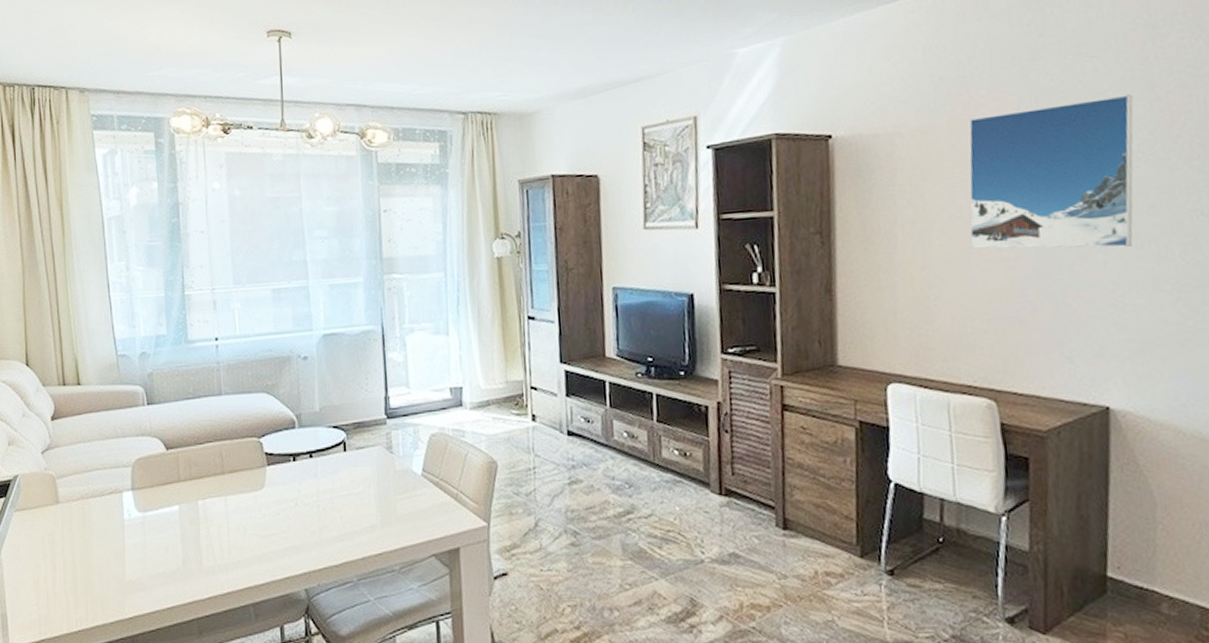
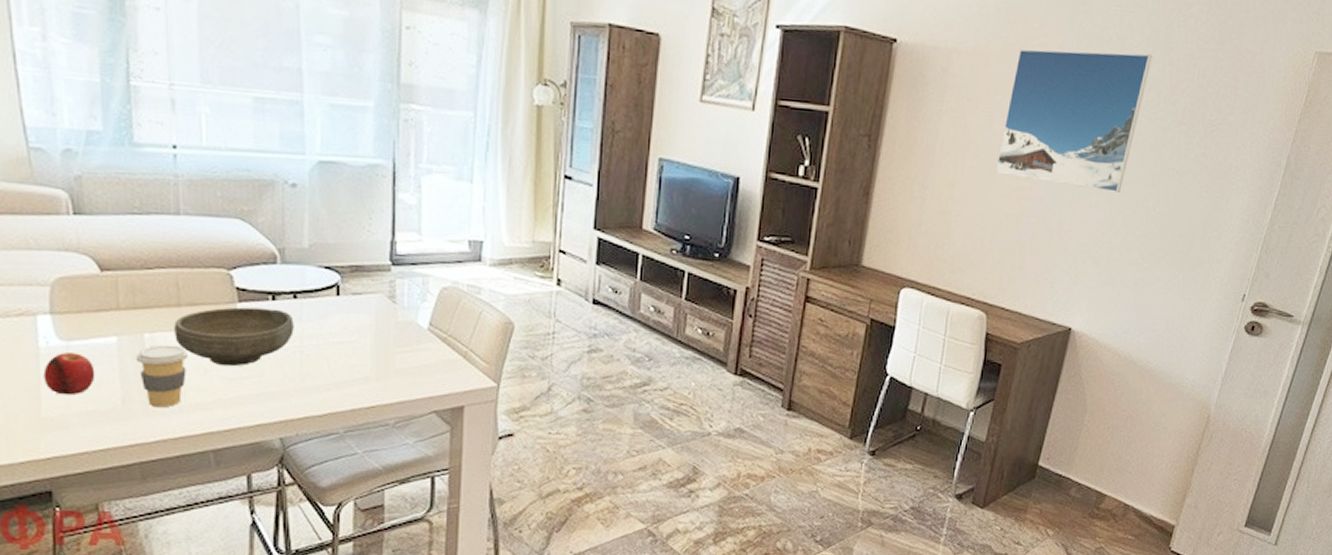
fruit: none [127,522,164,560] -> present [43,352,96,396]
coffee cup: none [192,509,232,567] -> present [135,345,190,408]
bowl: none [220,468,312,525] -> present [174,307,294,367]

